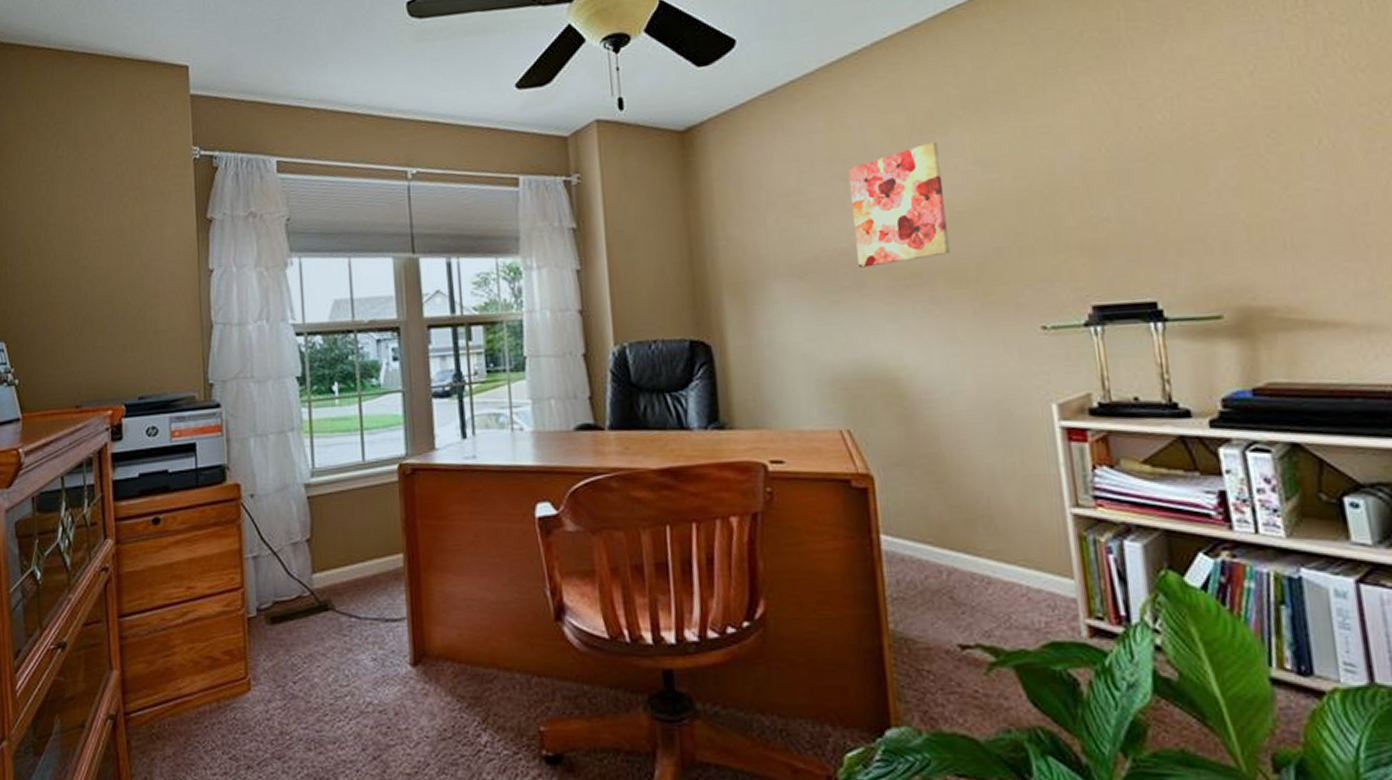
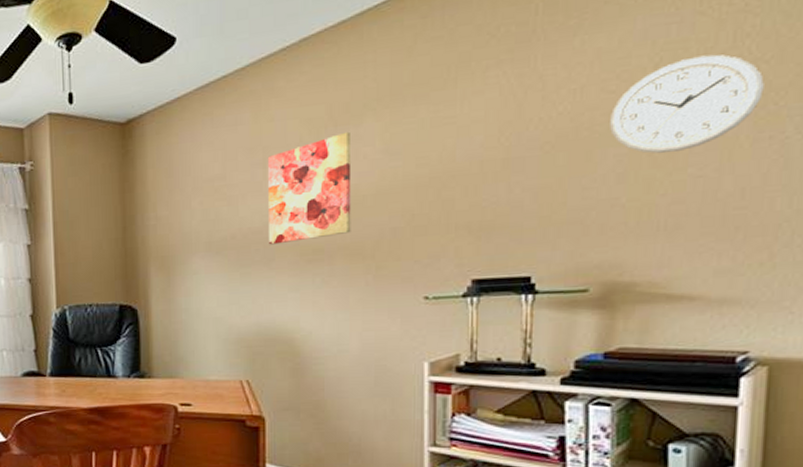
wall clock: none [1213,63,1366,166] -> present [610,54,764,154]

